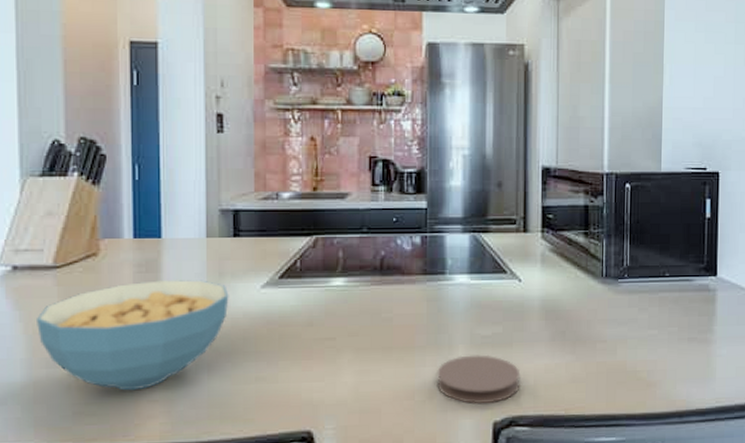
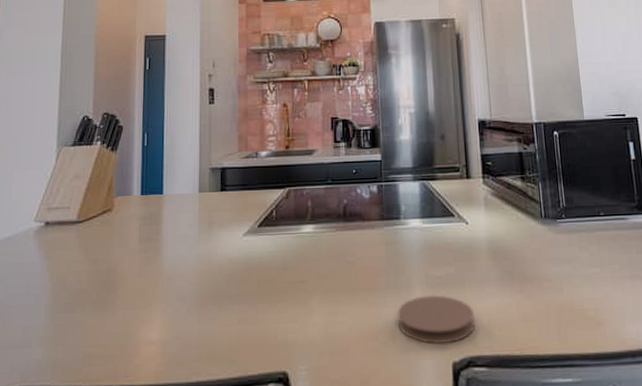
cereal bowl: present [37,280,229,391] -> none [60,230,217,333]

